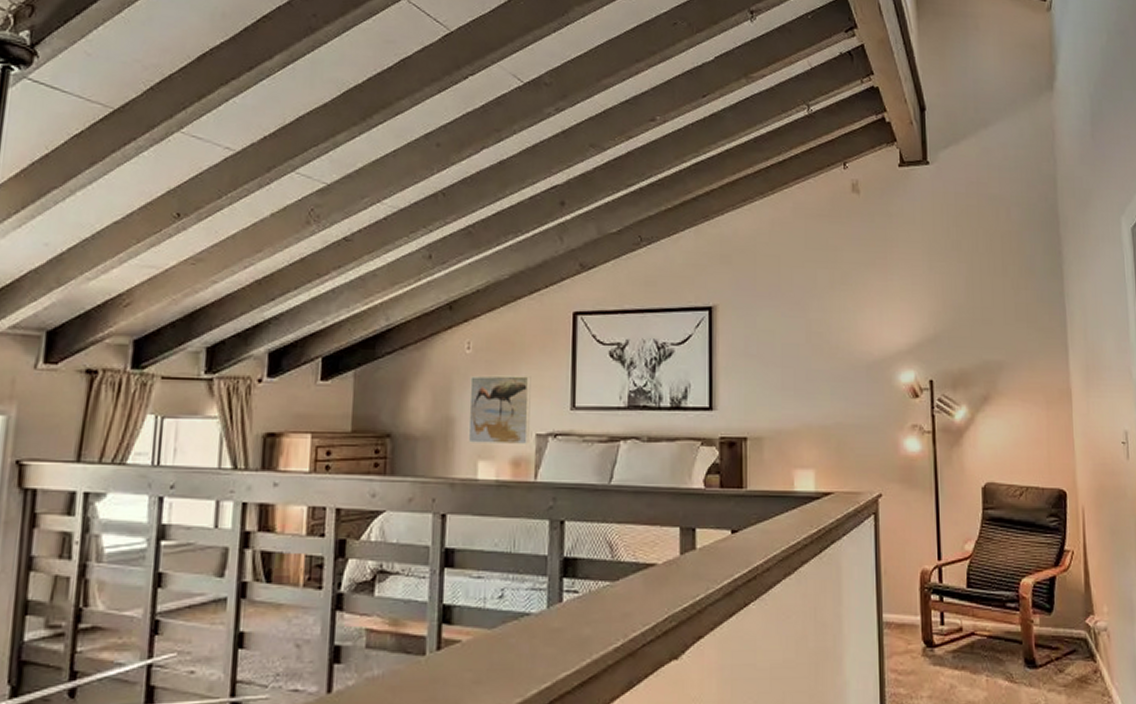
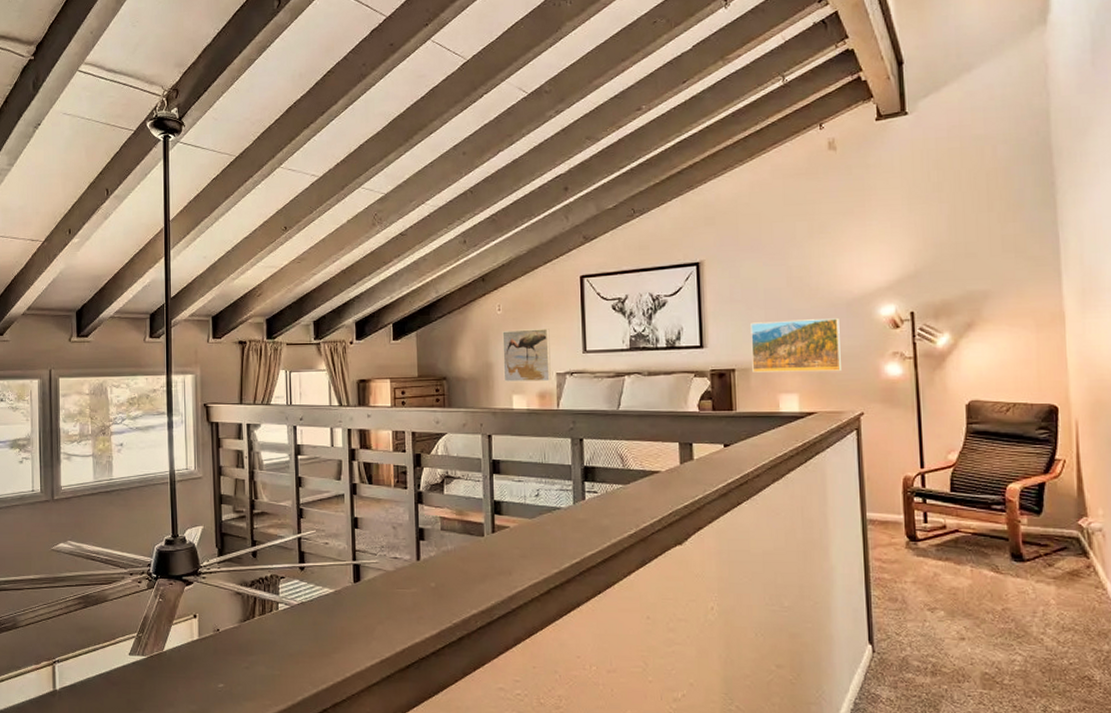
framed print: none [766,382,860,444] -> present [750,318,841,373]

